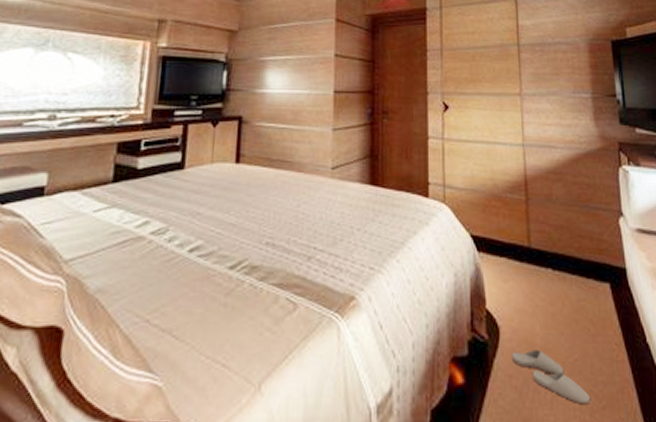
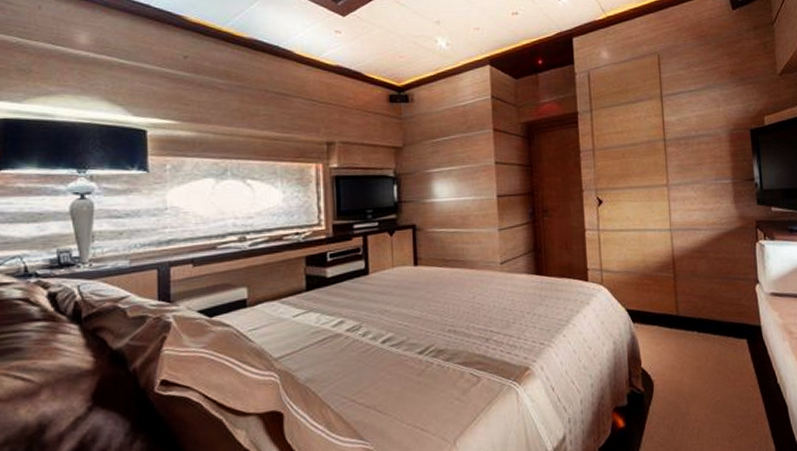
slippers: present [512,349,591,405] -> none [665,396,731,435]

